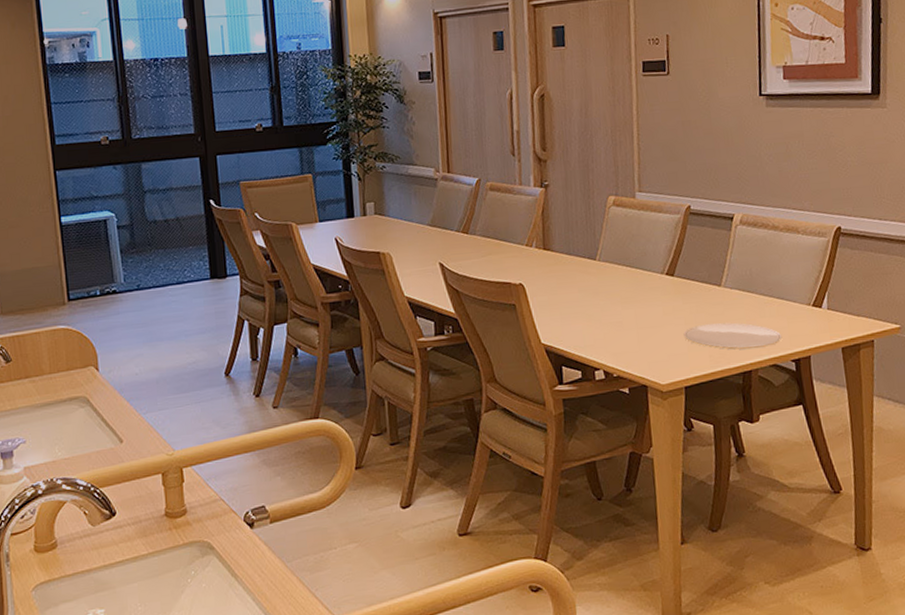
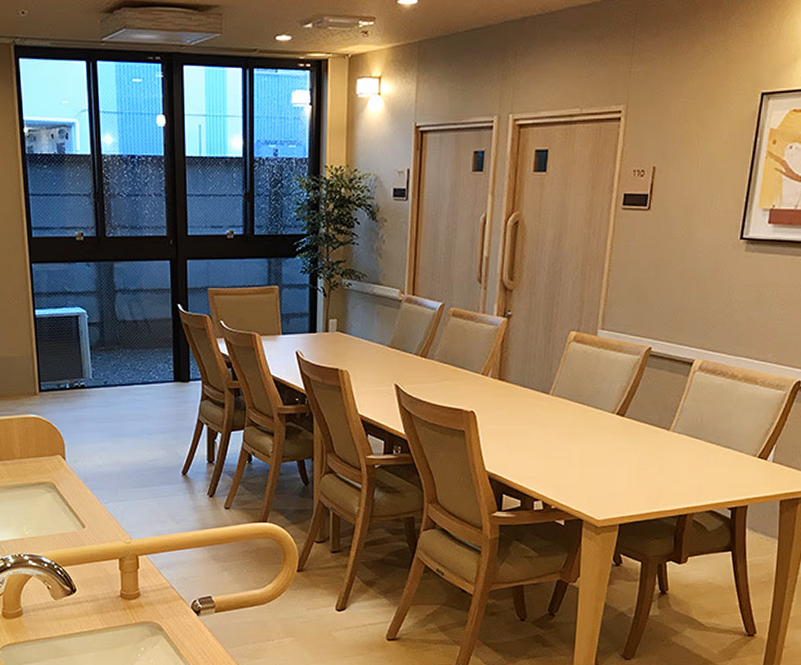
plate: present [683,322,783,350] -> none [625,466,723,494]

